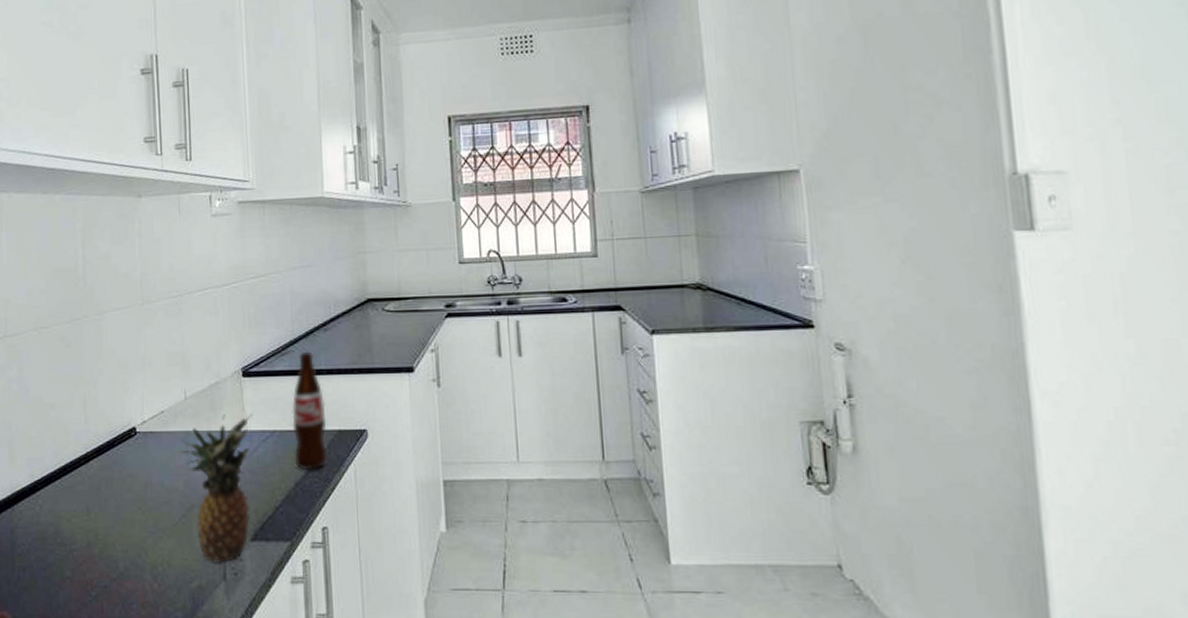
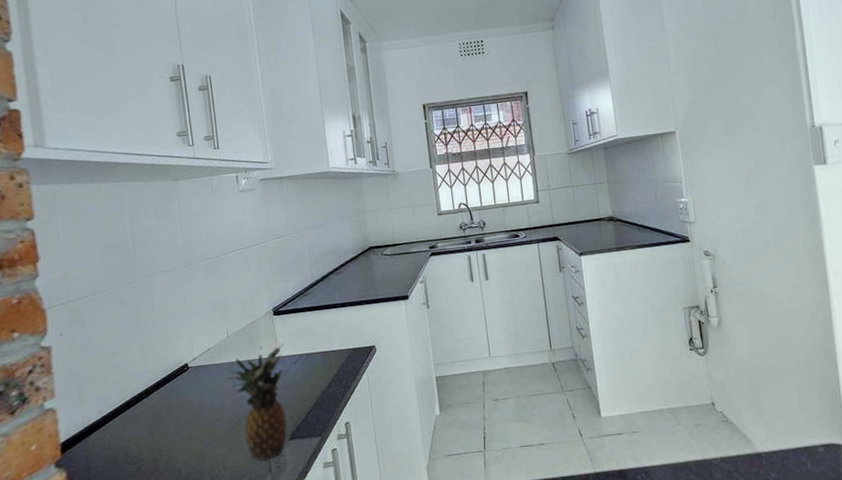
bottle: present [292,351,328,471] -> none [315,291,347,382]

